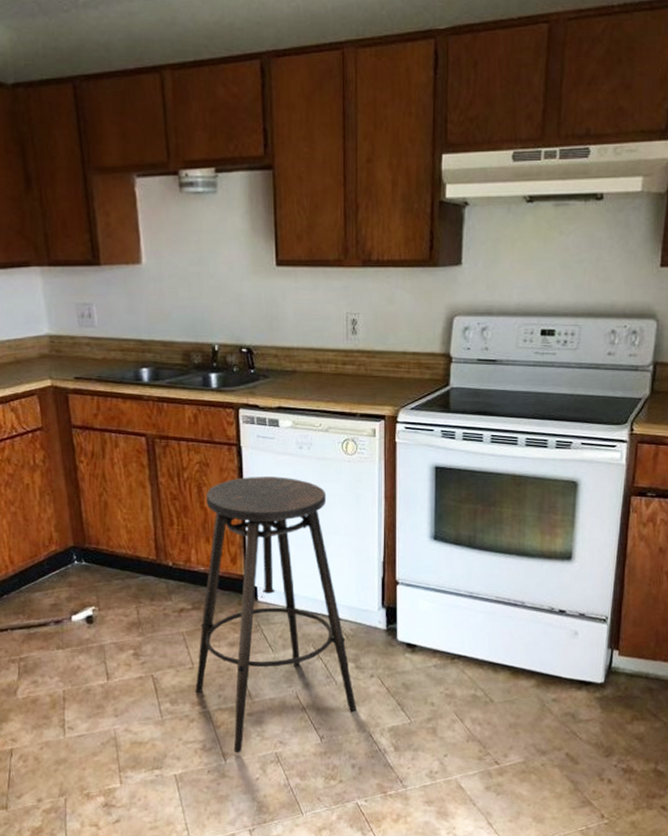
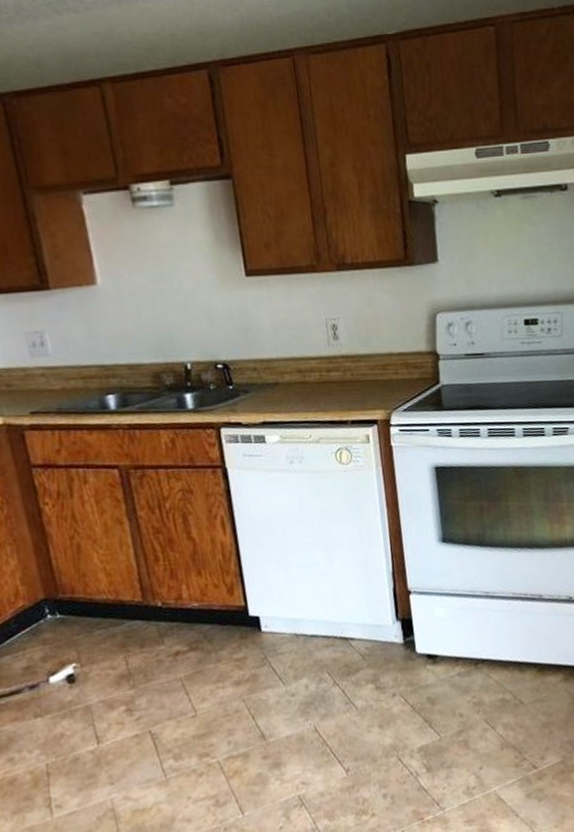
stool: present [195,477,356,754] -> none [192,495,382,804]

